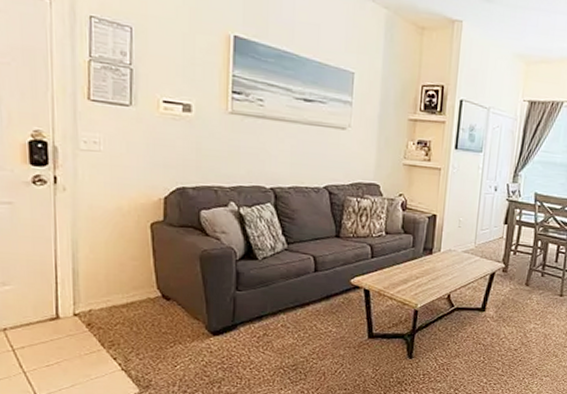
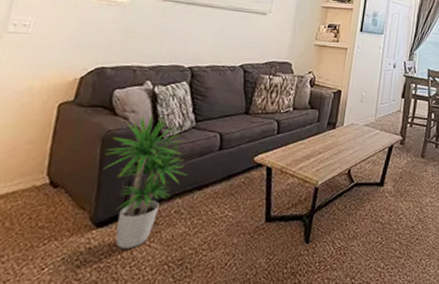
potted plant: none [206,236,287,354] -> present [104,115,187,249]

